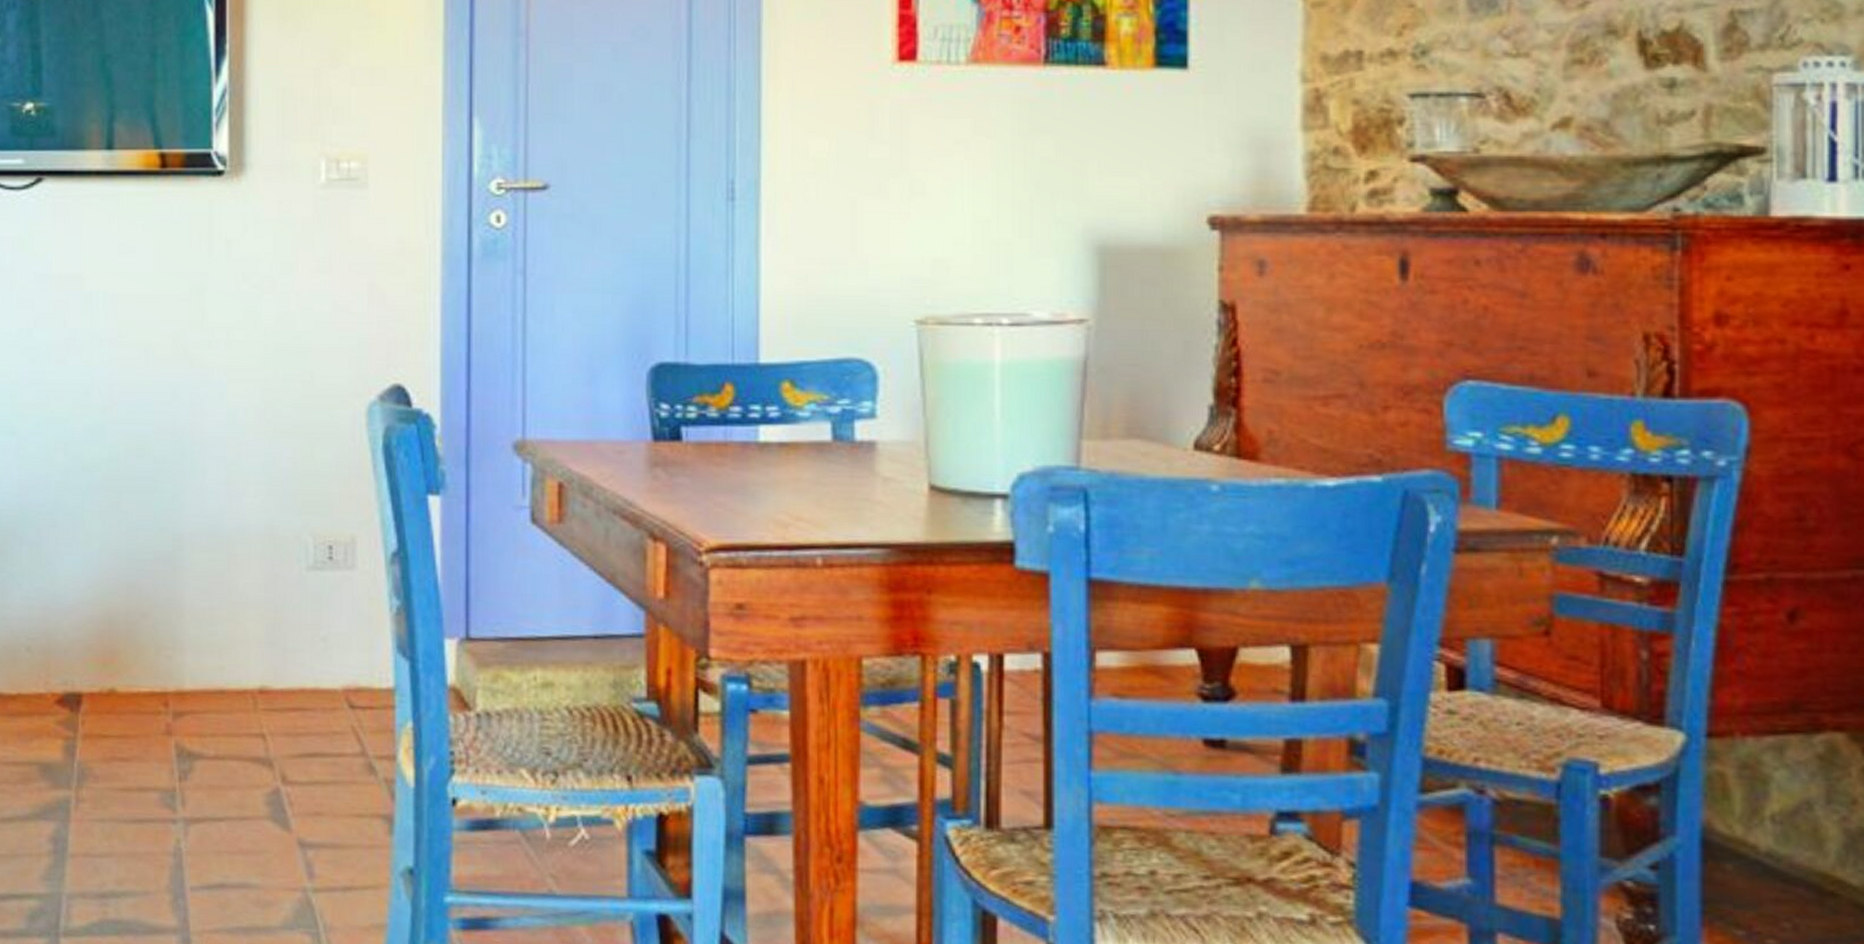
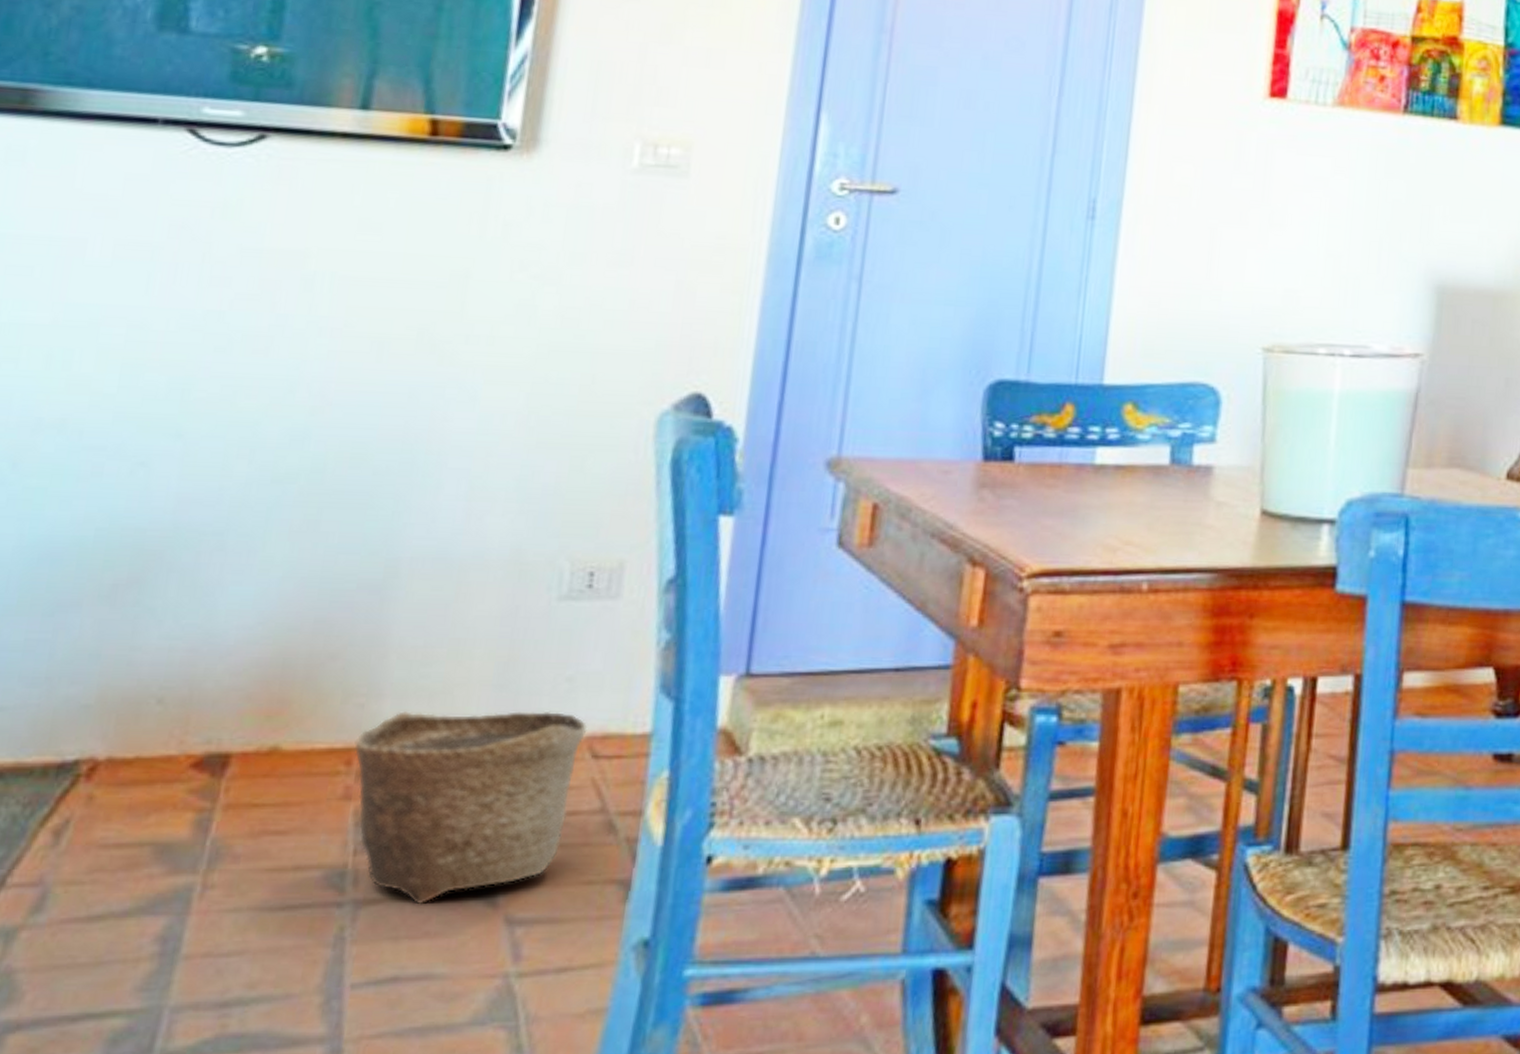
basket: none [169,662,343,826] -> present [354,710,588,905]

